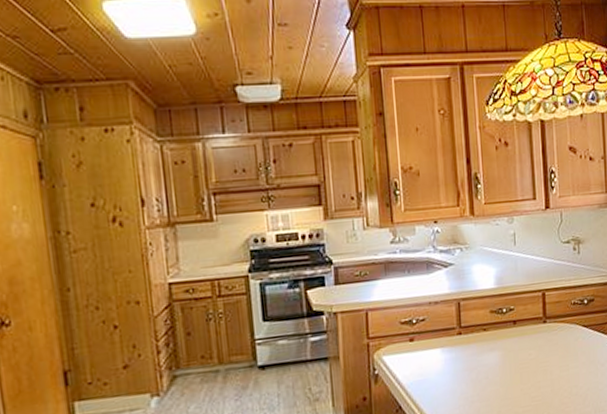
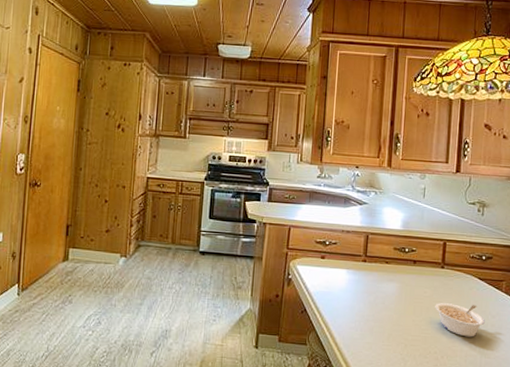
legume: none [542,356,595,395] -> present [435,302,485,337]

